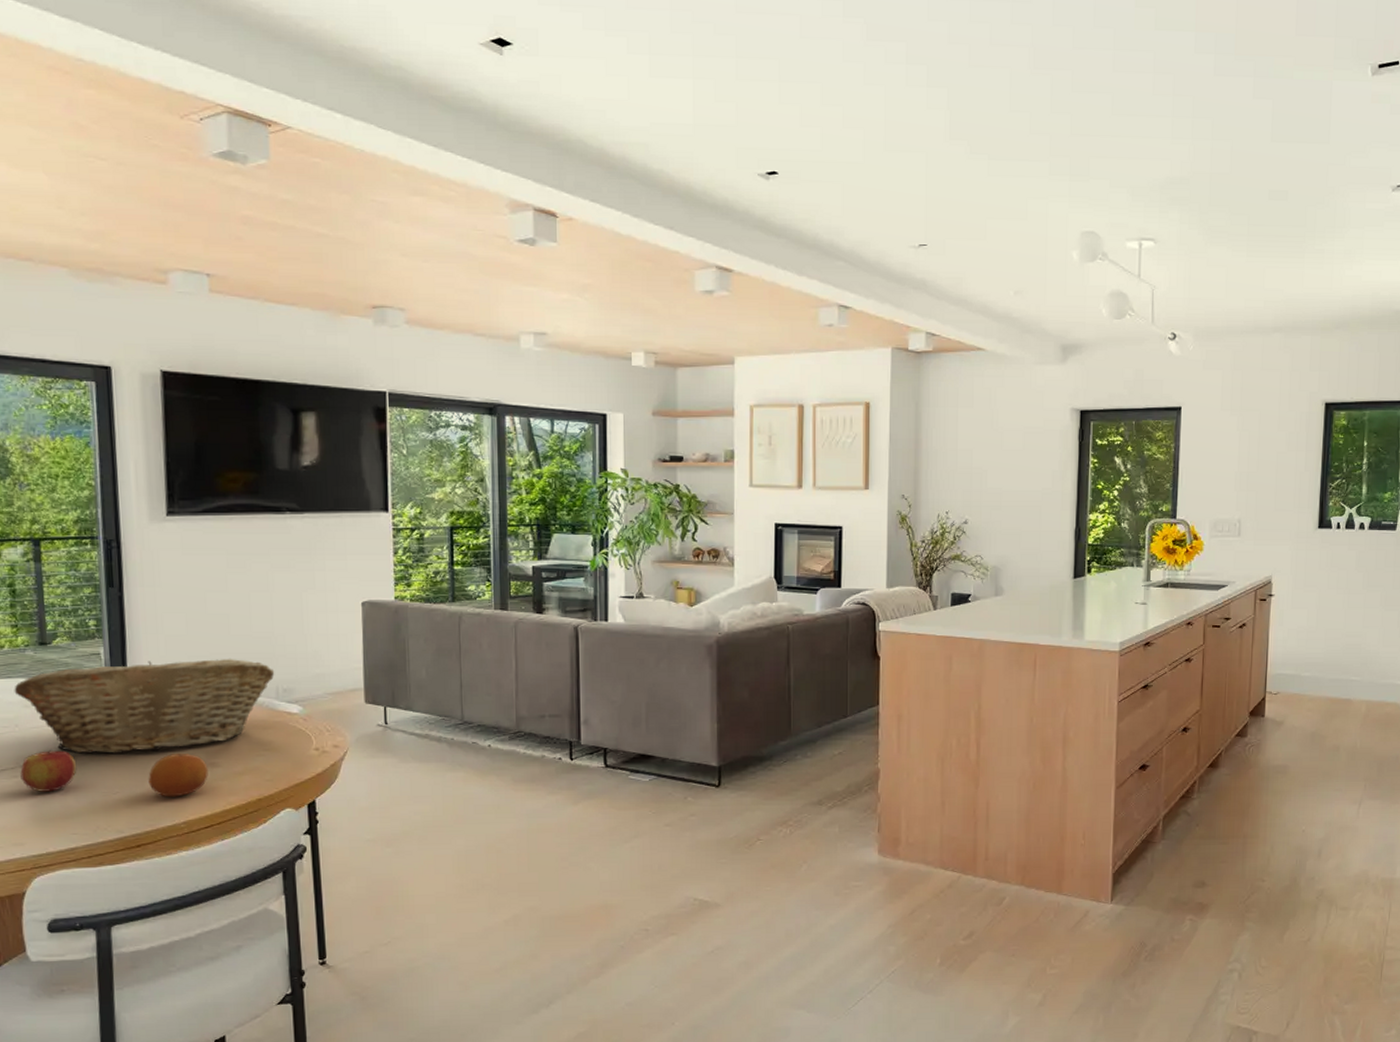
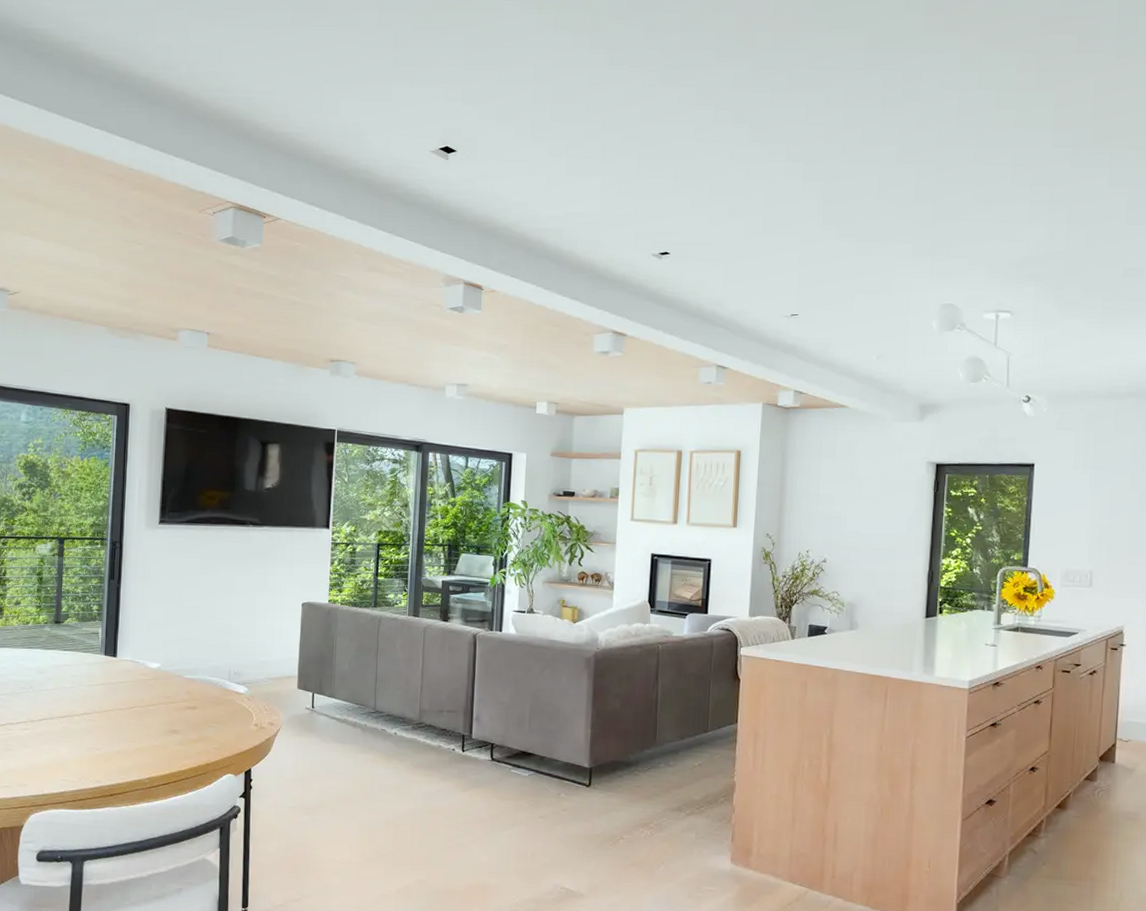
fruit basket: present [14,658,275,754] -> none [33,641,229,717]
apple: present [20,750,77,792] -> none [30,710,72,744]
fruit: present [148,754,208,797] -> none [124,720,170,757]

